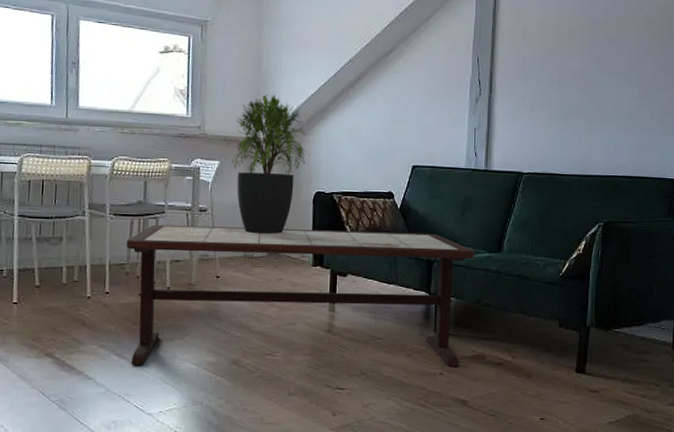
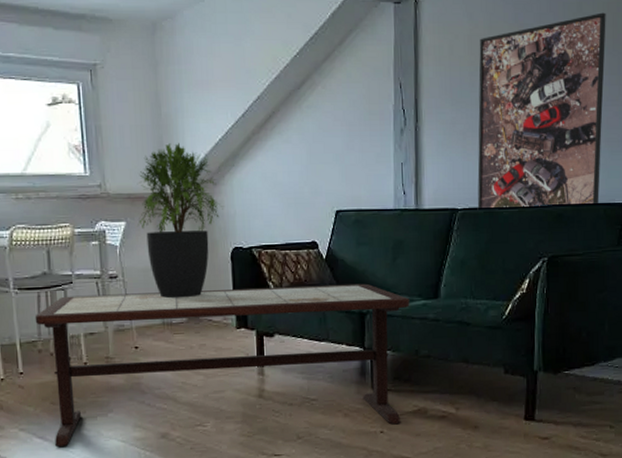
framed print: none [541,11,663,177] -> present [477,12,606,211]

